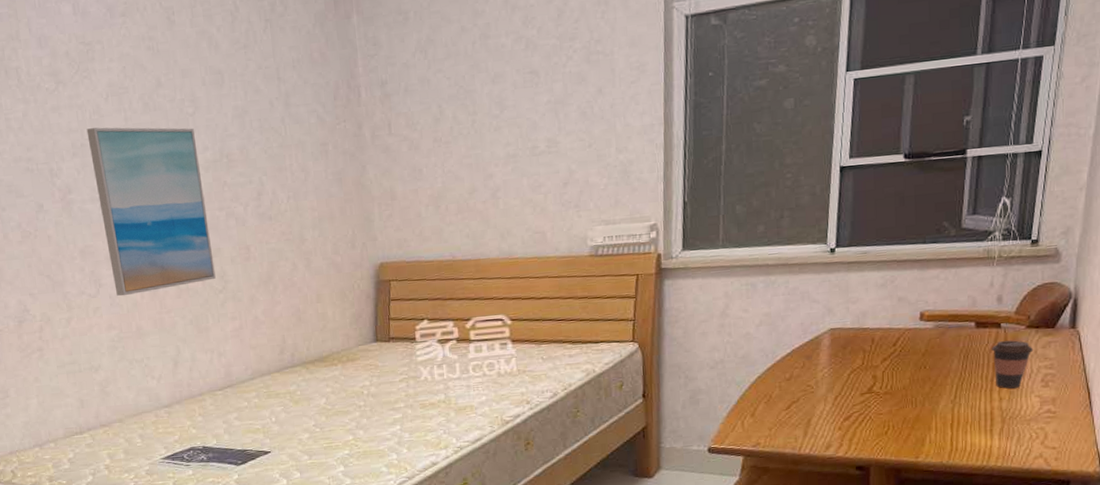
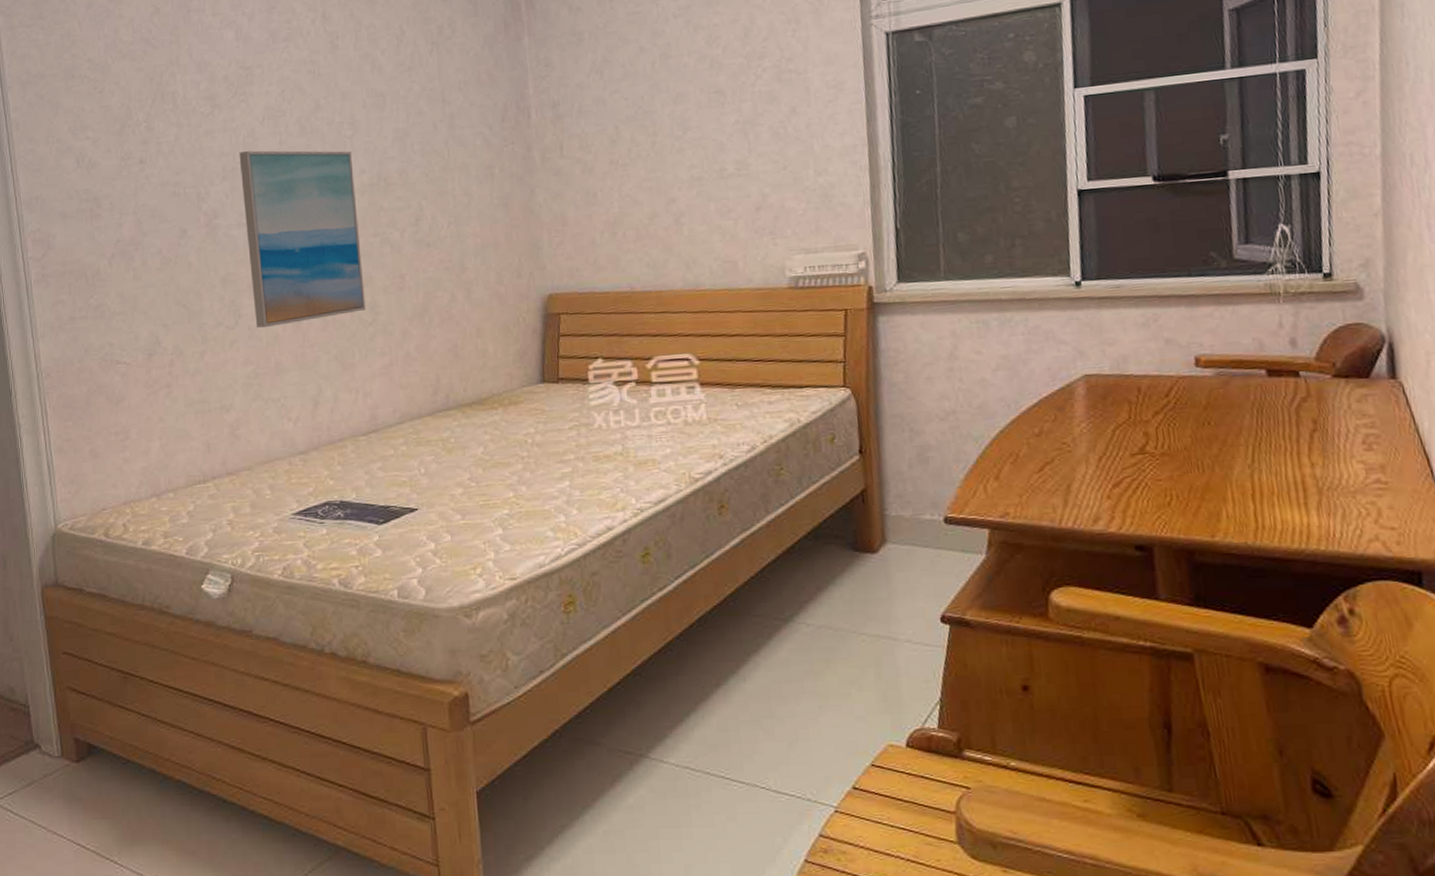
coffee cup: present [991,340,1034,389] -> none [1291,392,1347,452]

